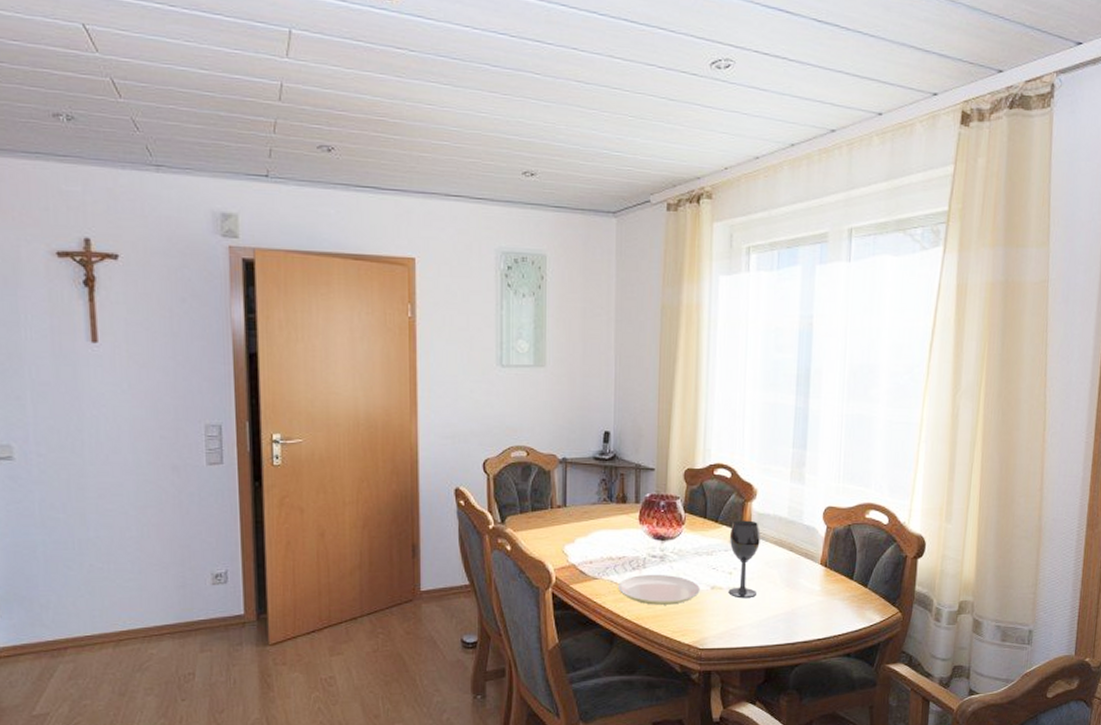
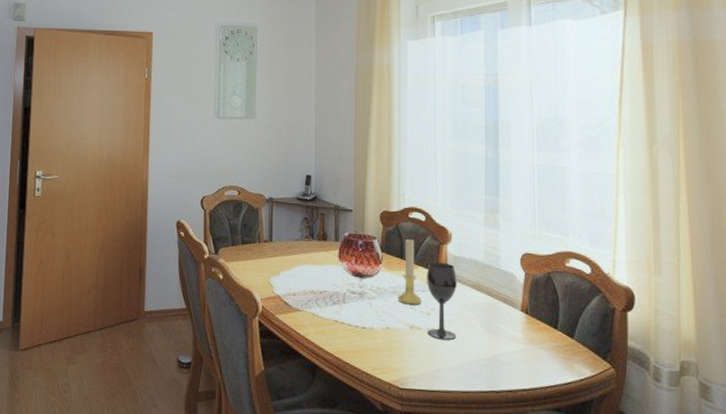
plate: present [617,574,700,605] -> none [319,309,399,341]
candle holder: none [699,497,724,565] -> present [397,238,422,305]

